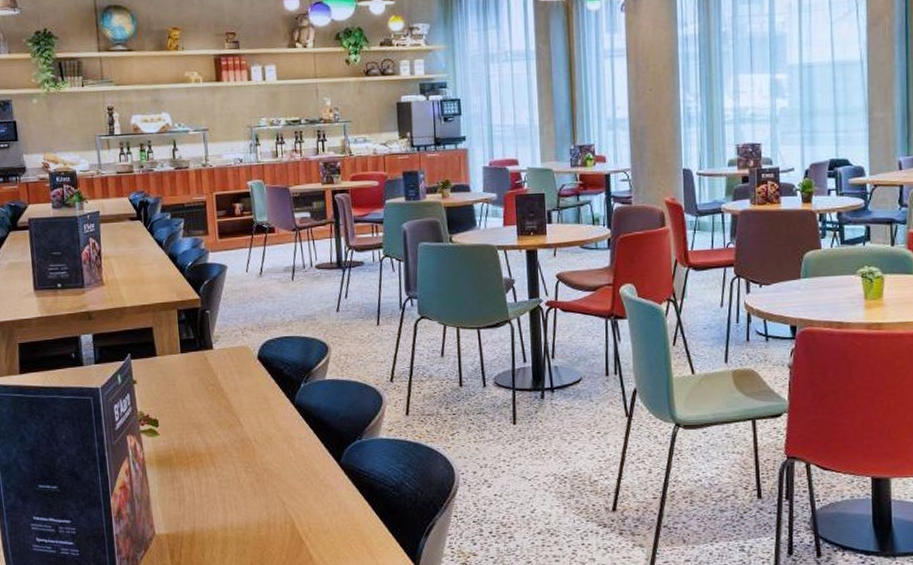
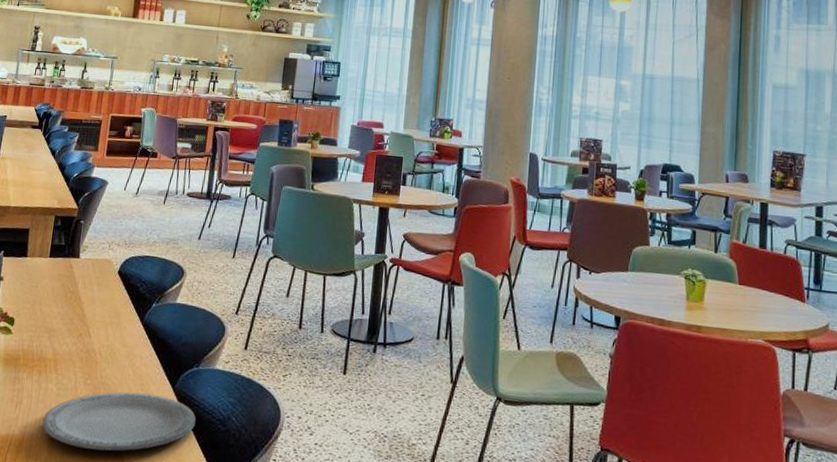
plate: none [210,472,368,534] -> present [42,392,196,451]

